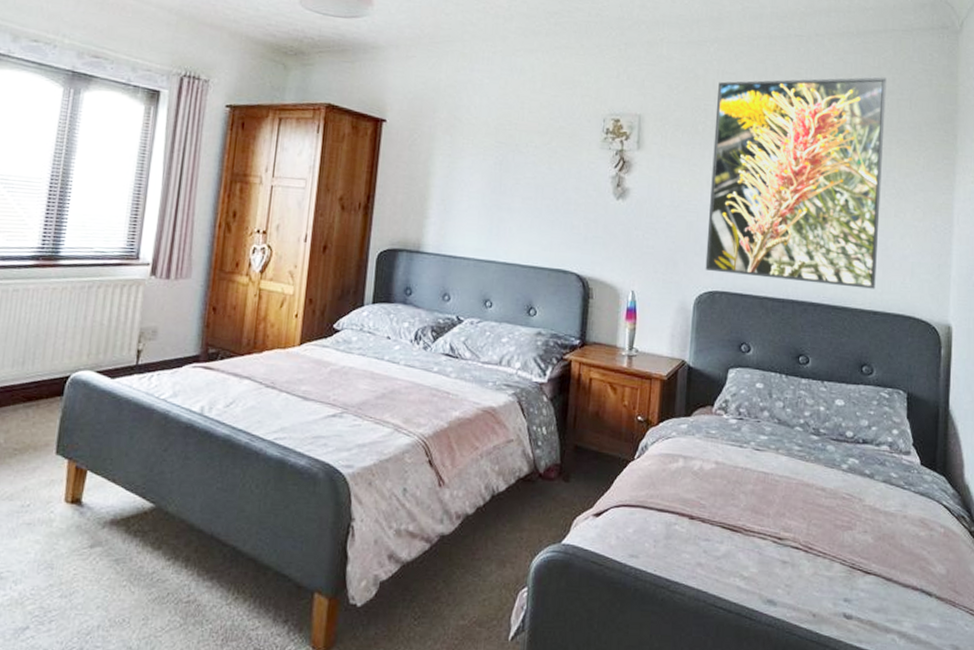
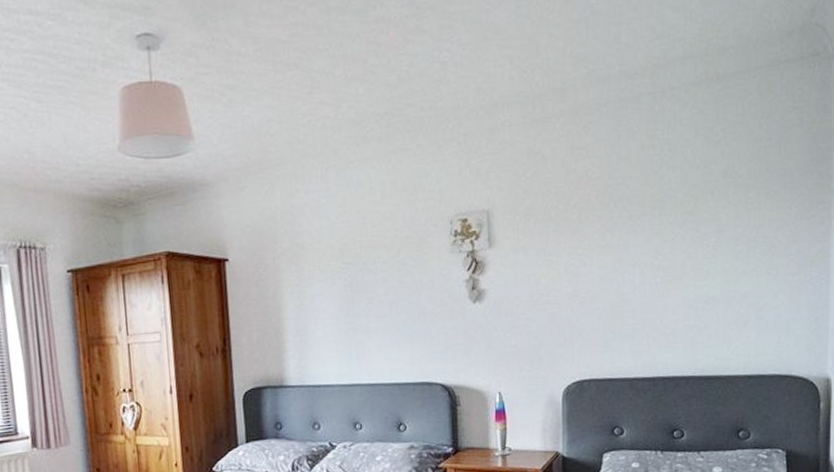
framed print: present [705,77,887,289] -> none [568,124,752,361]

